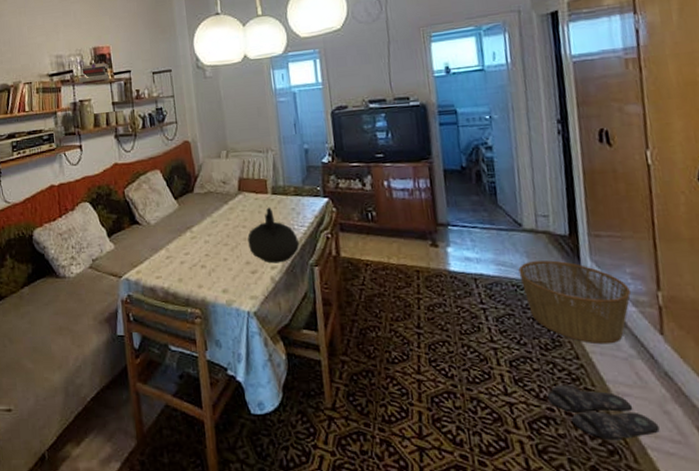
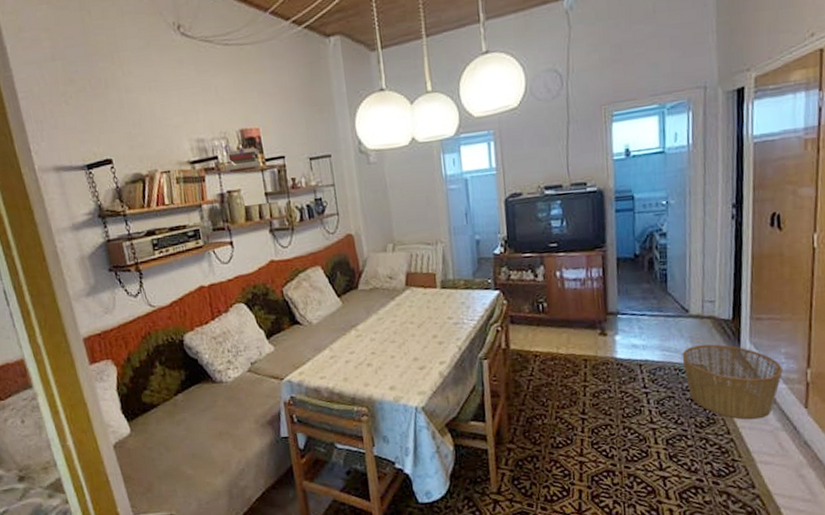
teapot: present [247,207,299,264] -> none [415,301,469,359]
slippers: present [548,386,660,439] -> none [699,458,794,503]

